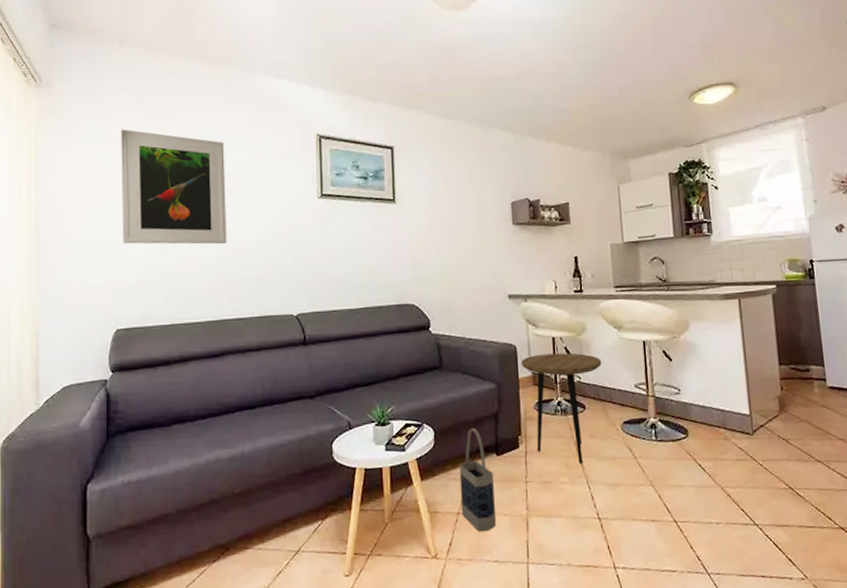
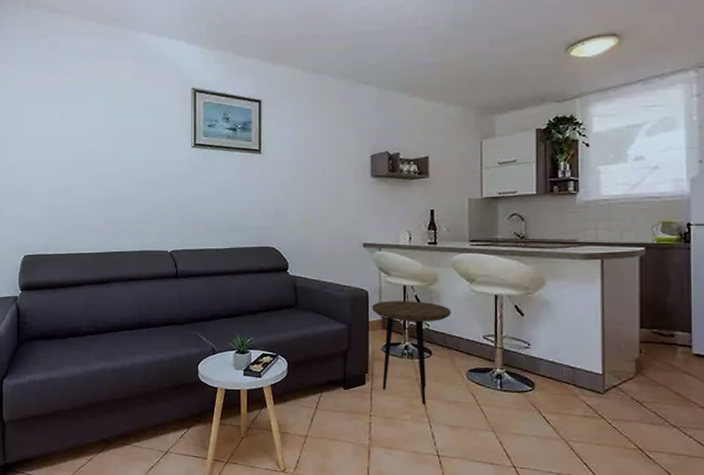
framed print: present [121,129,227,245] -> none [28,83,113,187]
bag: present [459,427,496,532] -> none [309,362,340,455]

